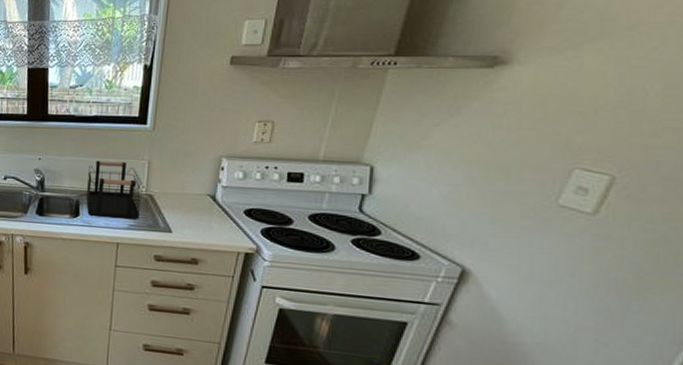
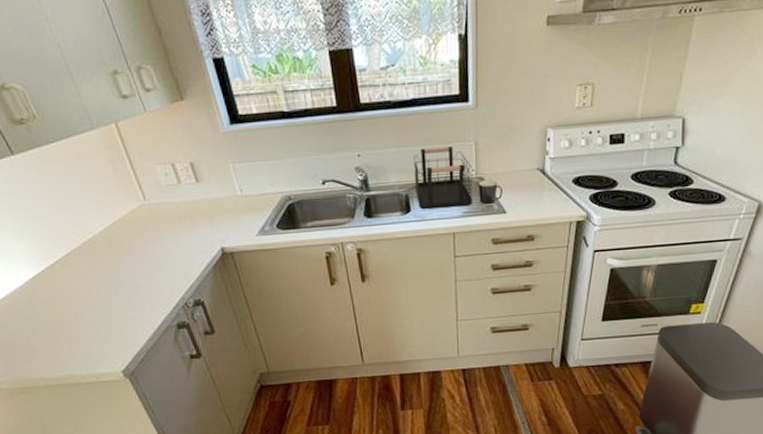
mug: none [146,198,170,224] -> present [478,180,503,207]

